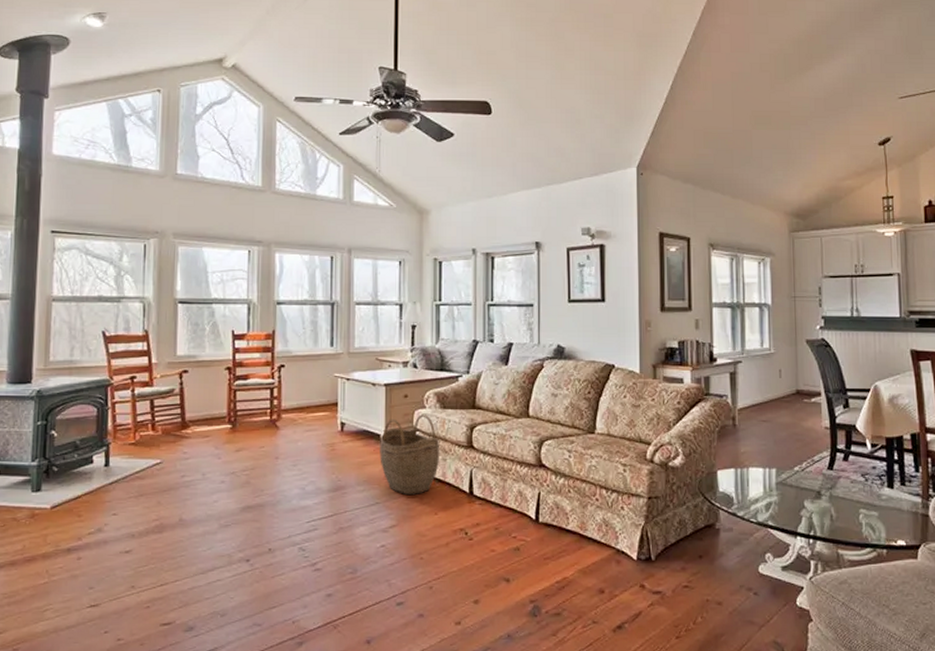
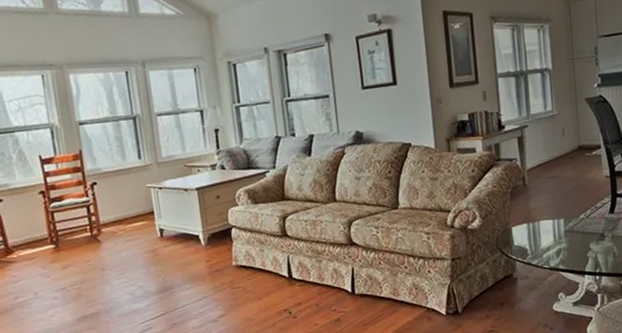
woven basket: present [380,414,440,496] -> none [198,211,258,287]

